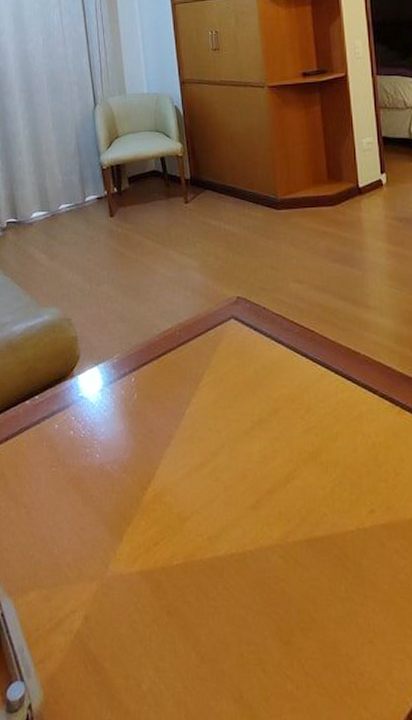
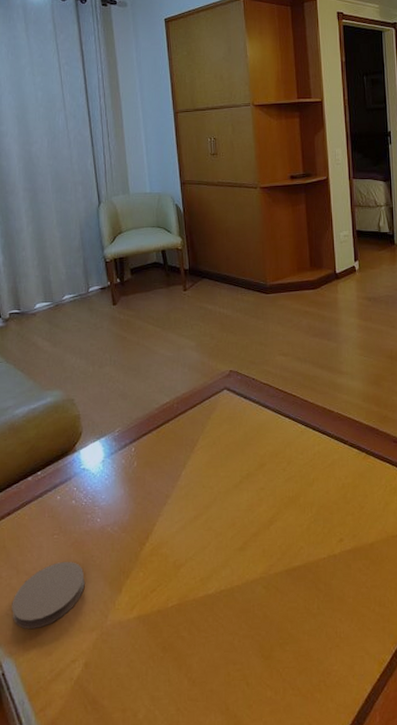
coaster: none [10,497,84,570] -> present [12,561,85,630]

